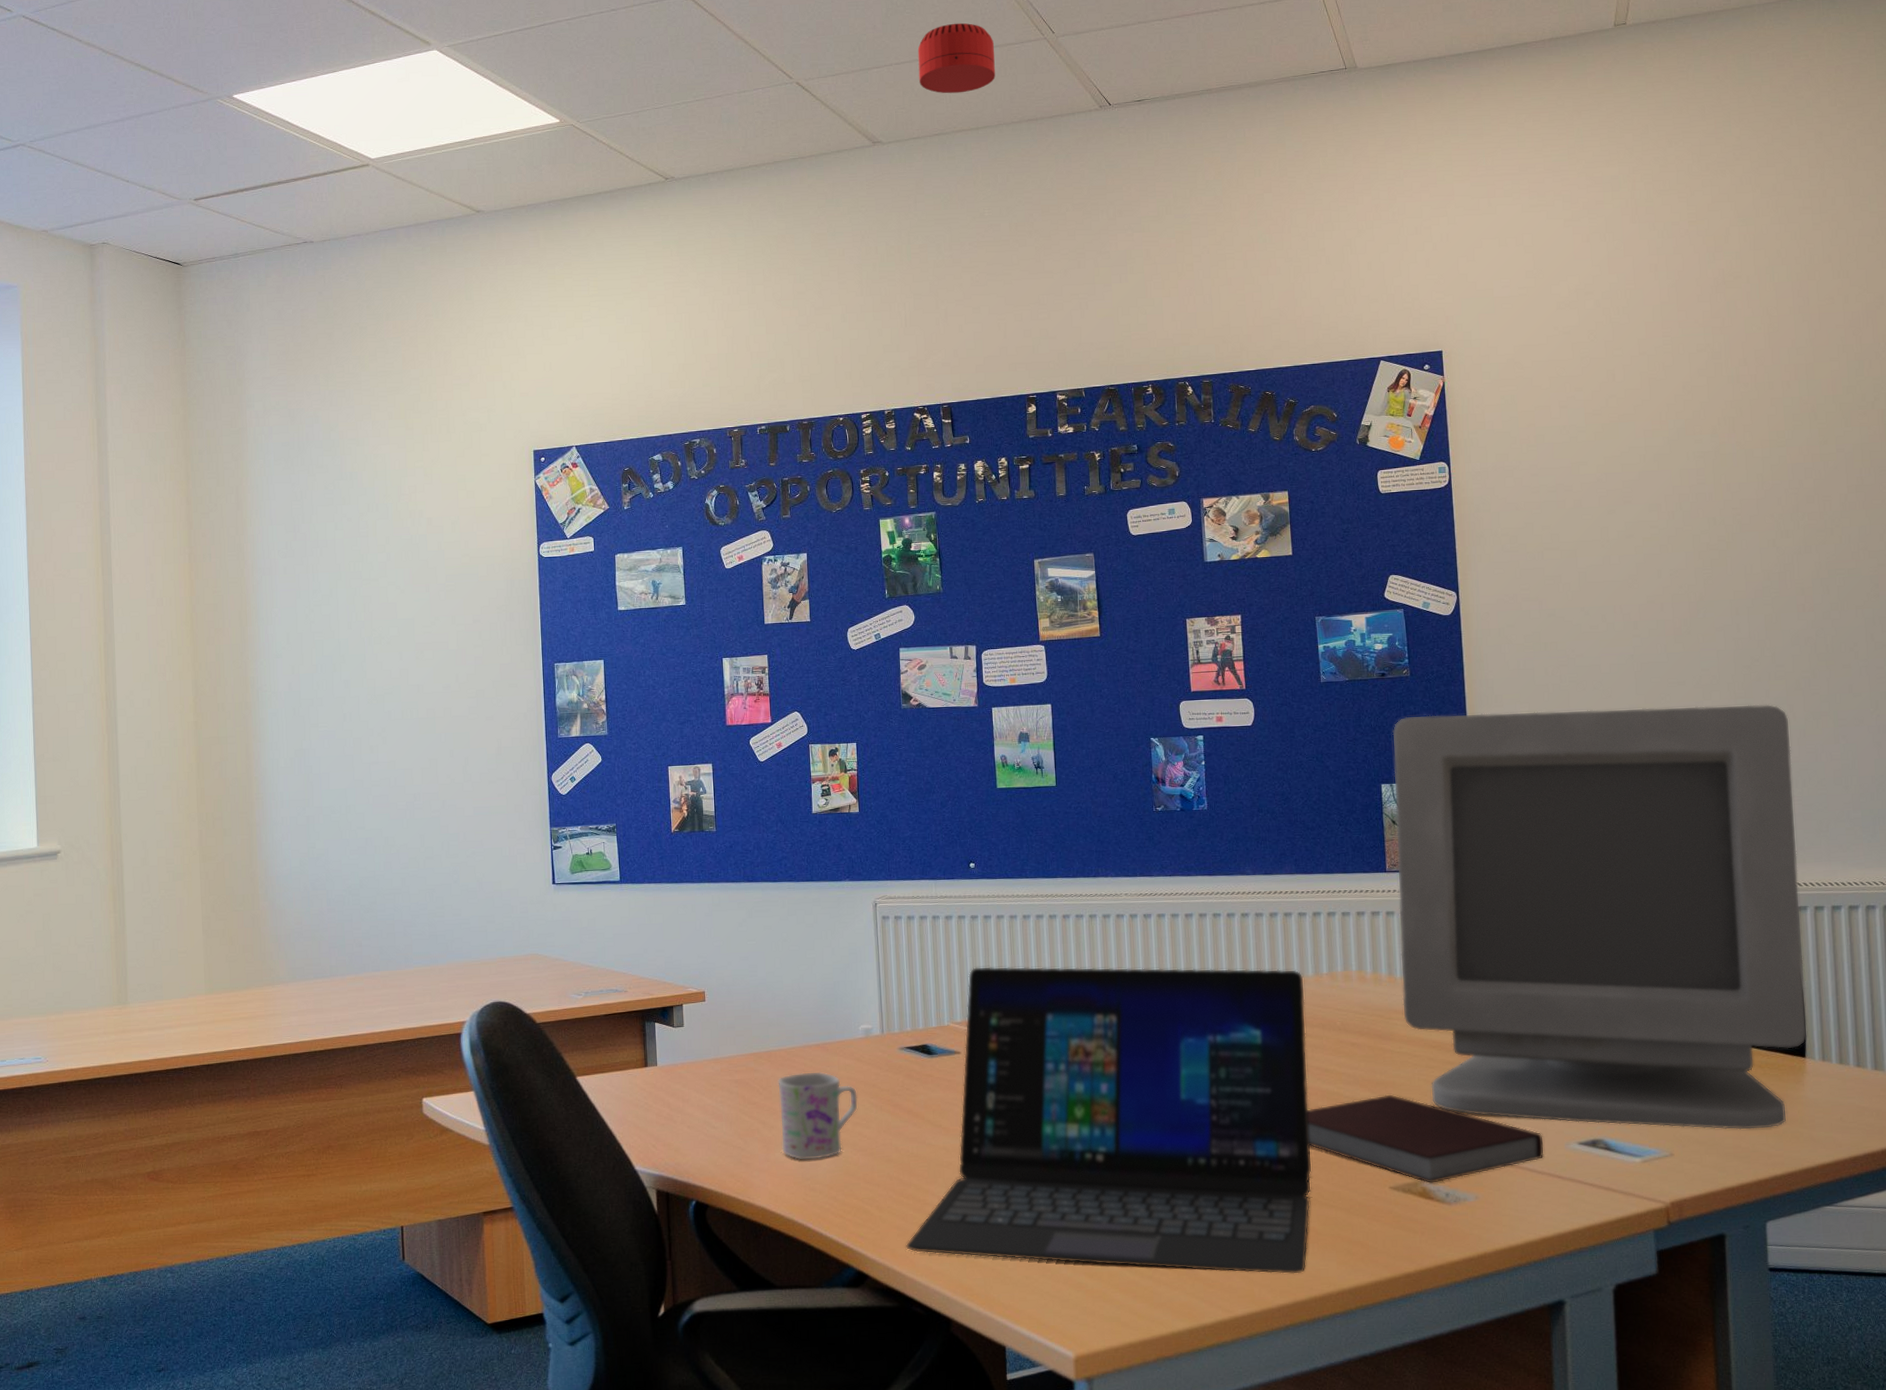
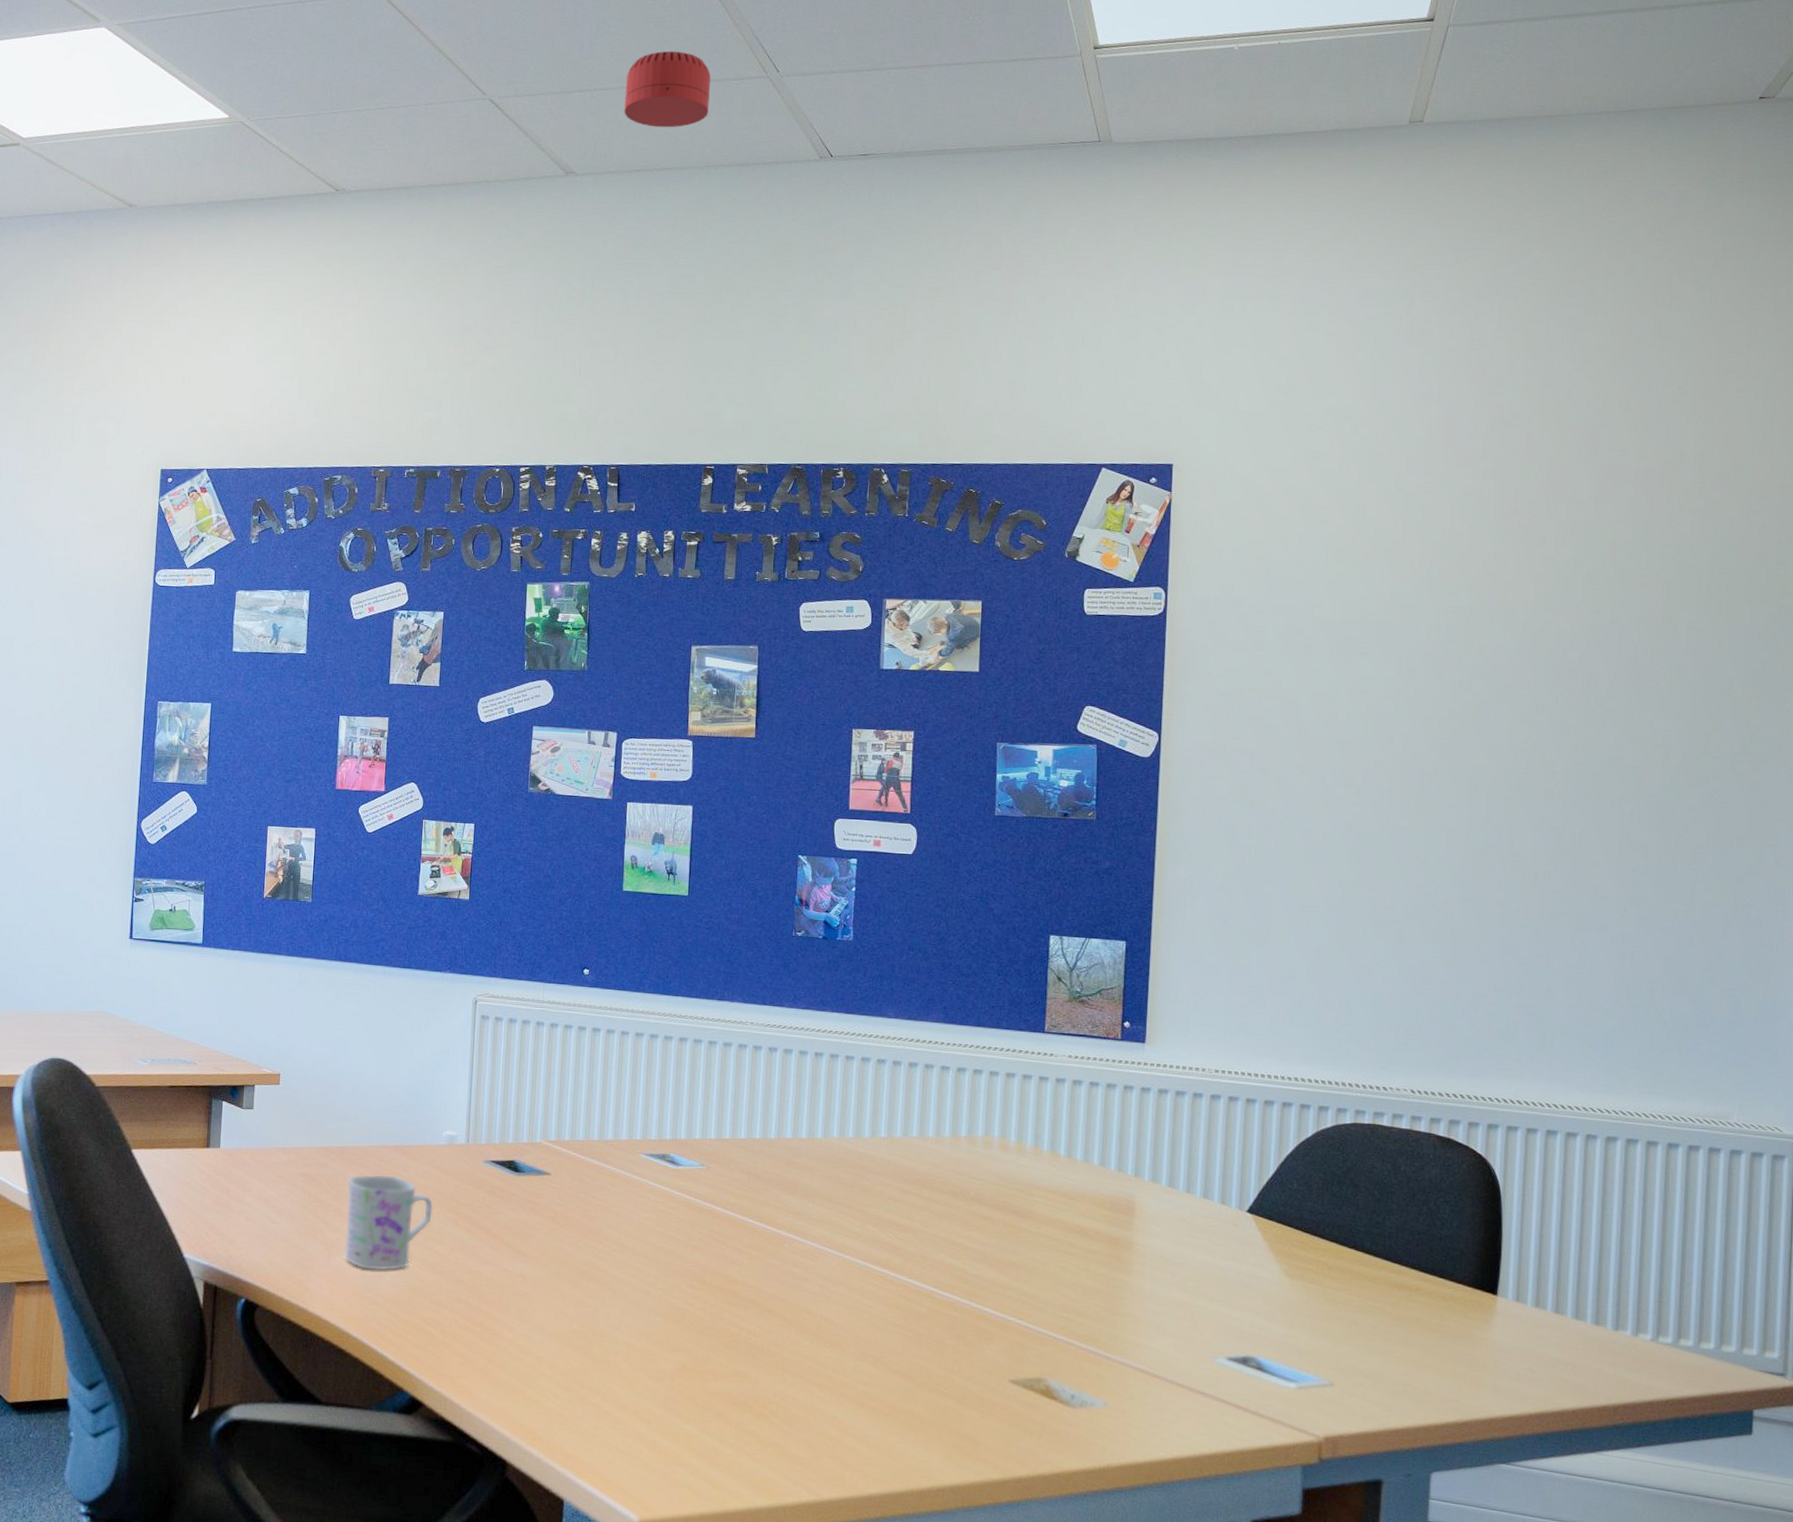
laptop: present [905,966,1312,1274] -> none [466,1083,939,1463]
notebook: present [1307,1094,1544,1183] -> none [925,1278,1188,1382]
computer monitor: present [1392,704,1807,1130] -> none [1046,864,1521,1369]

